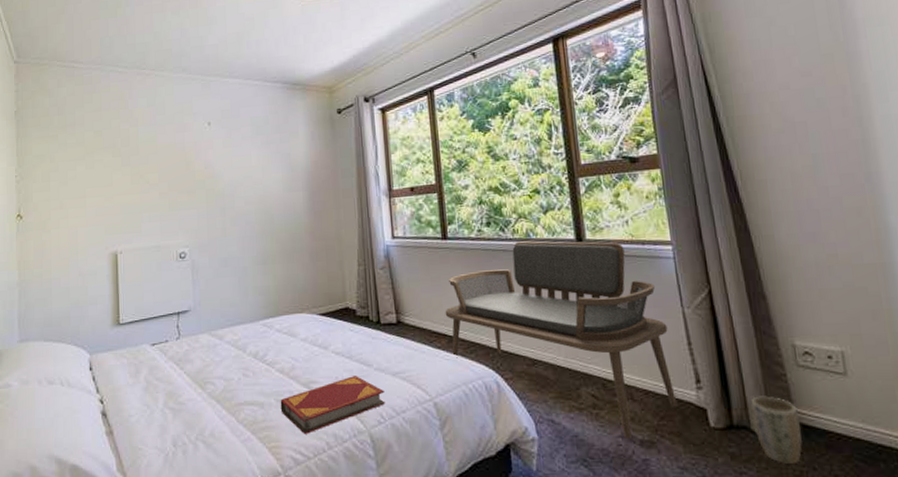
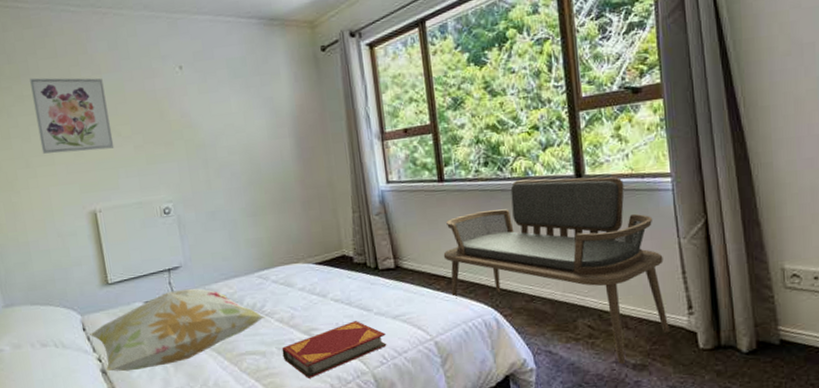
wall art: none [75,128,142,197] -> present [30,77,115,154]
decorative pillow: none [96,333,267,415] -> present [90,288,266,372]
plant pot: present [751,396,802,465] -> none [739,317,783,378]

